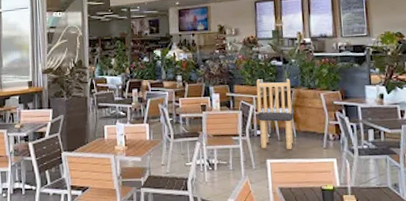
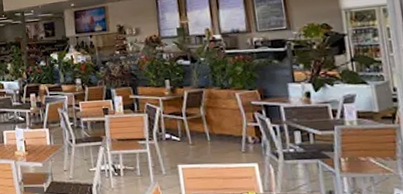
dining chair: present [256,78,294,149] -> none [161,78,208,154]

